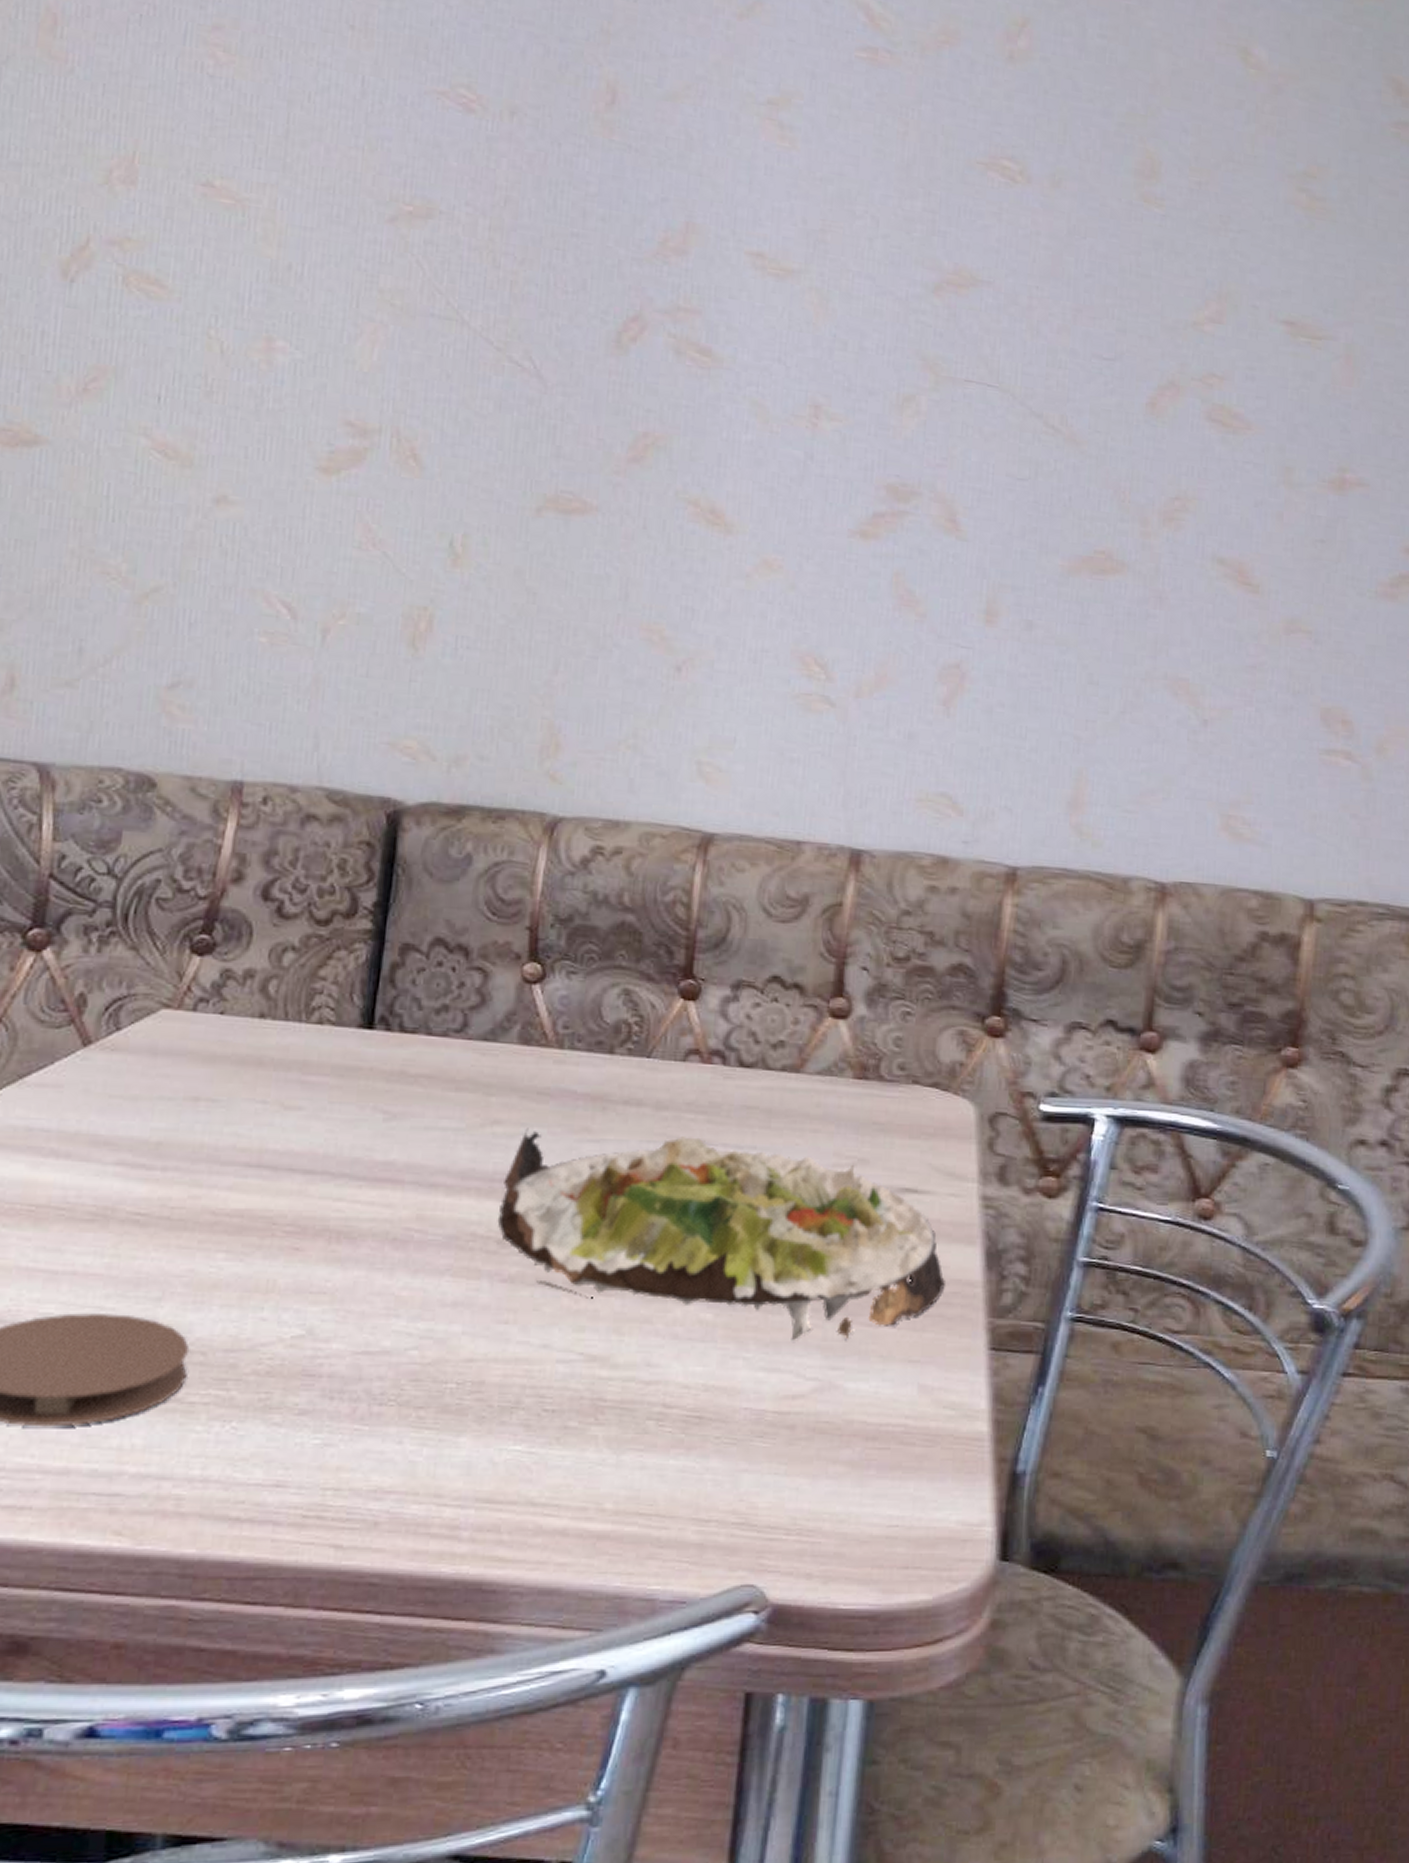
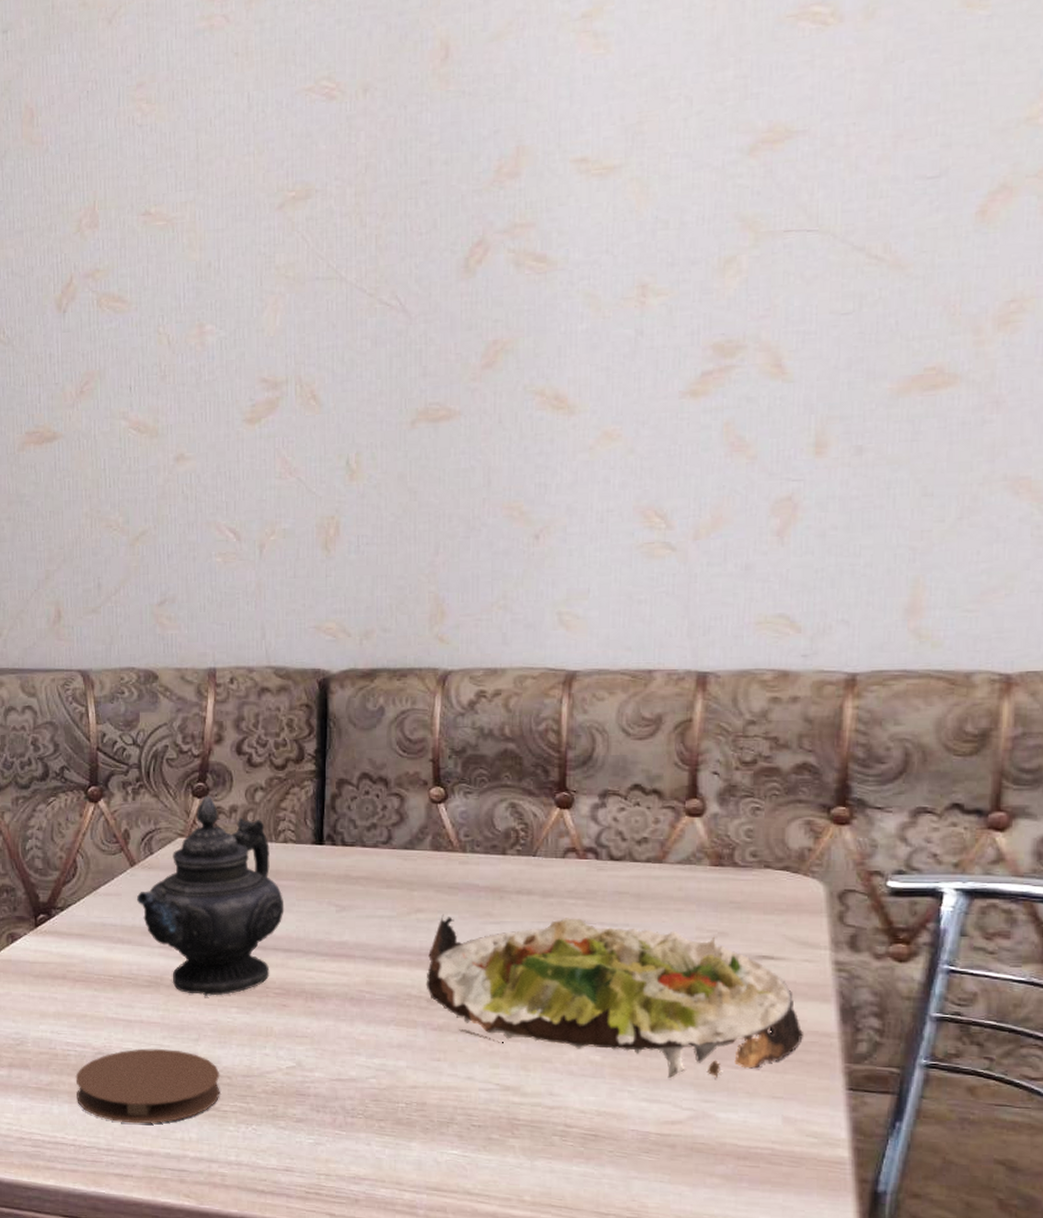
teapot: none [86,952,311,1236] -> present [136,795,285,996]

